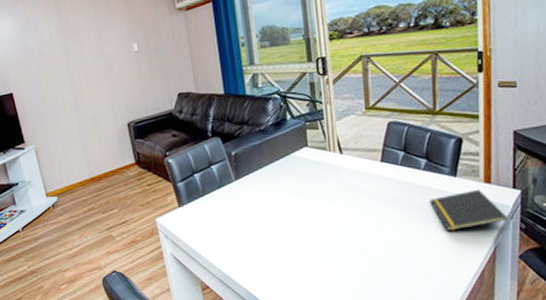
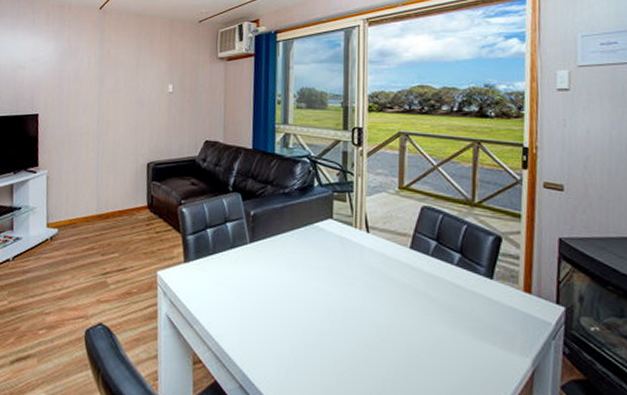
notepad: present [429,189,508,231] -> none [461,297,550,343]

